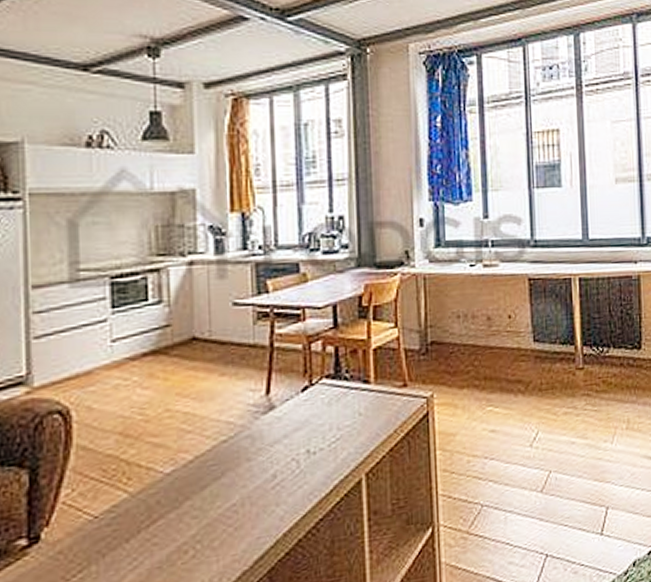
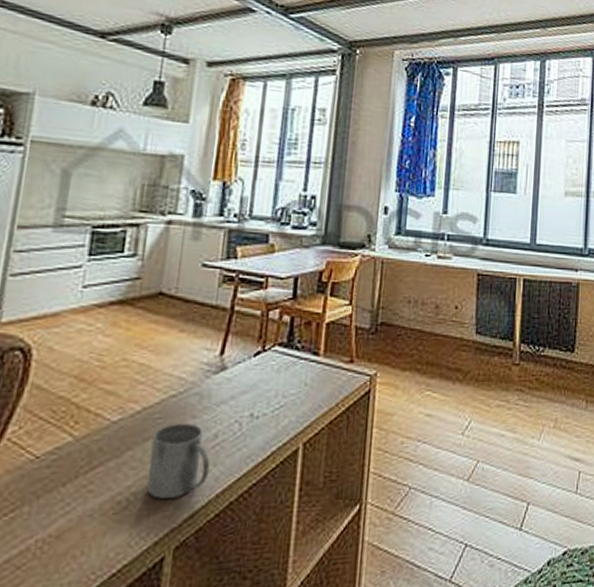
mug: none [209,466,273,544] -> present [146,423,210,499]

